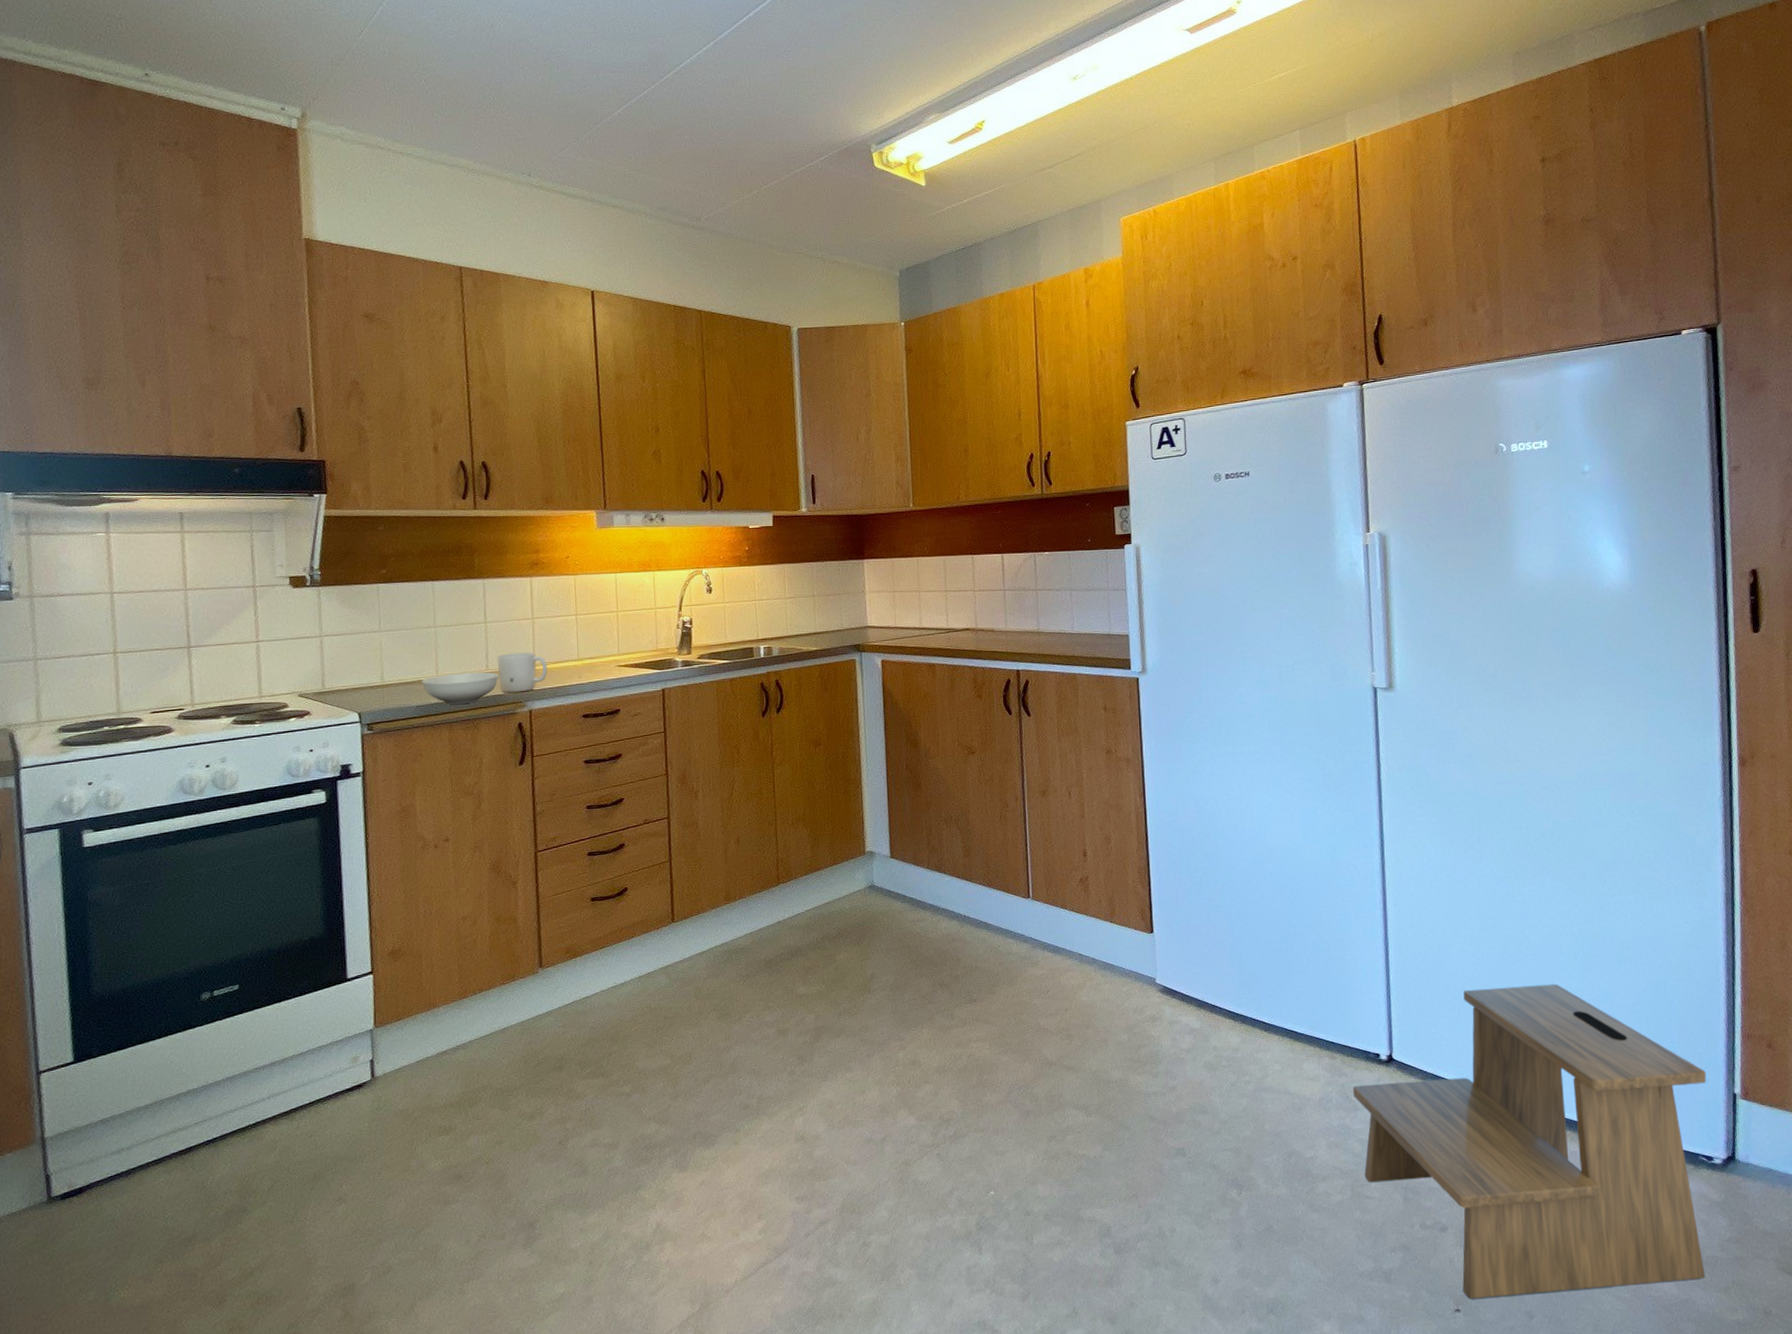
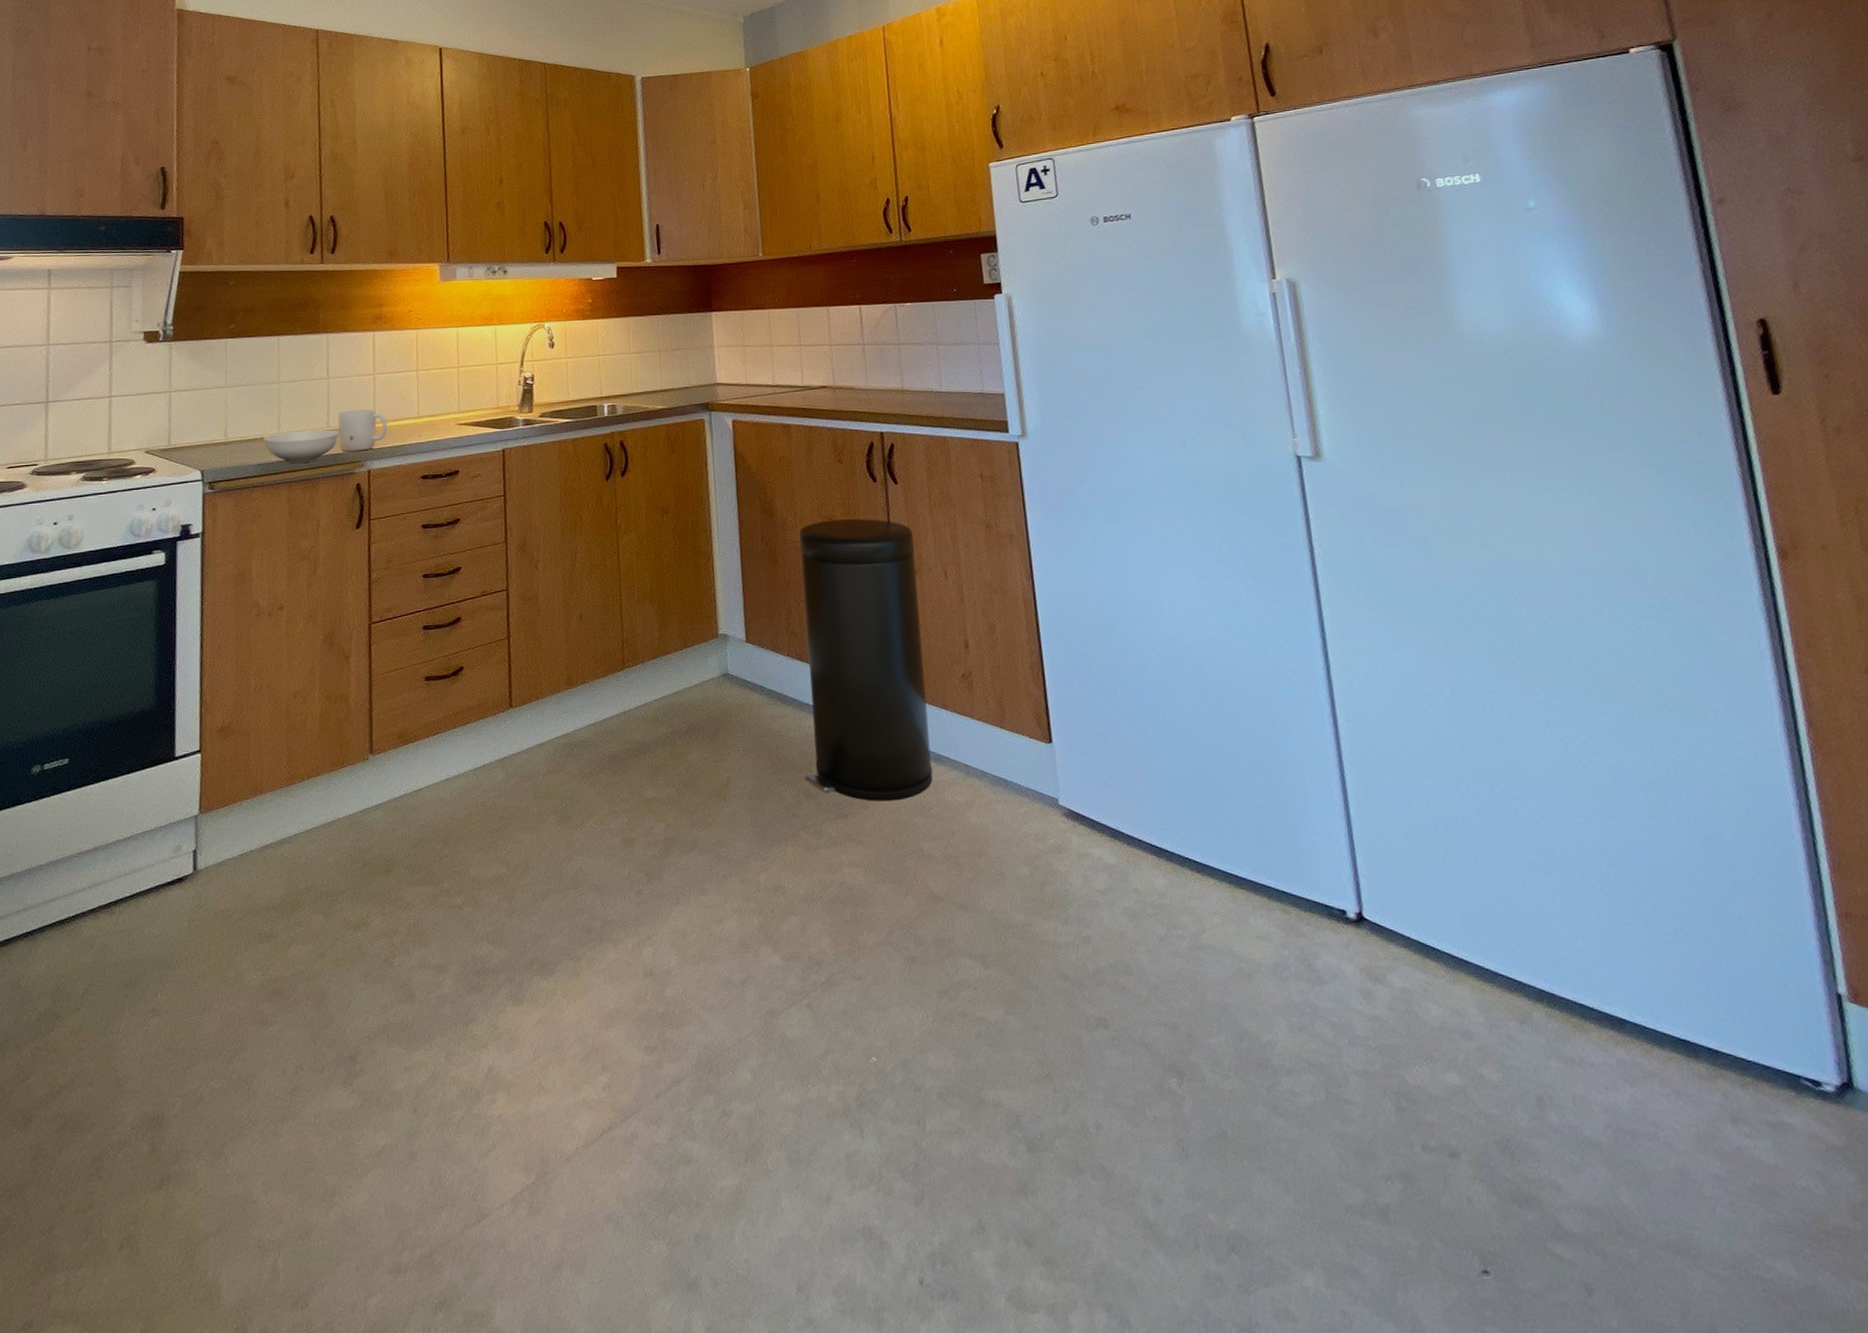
pedal bin: none [940,747,1051,988] -> present [799,519,933,801]
step stool: present [1352,984,1707,1299] -> none [1315,830,1835,1258]

